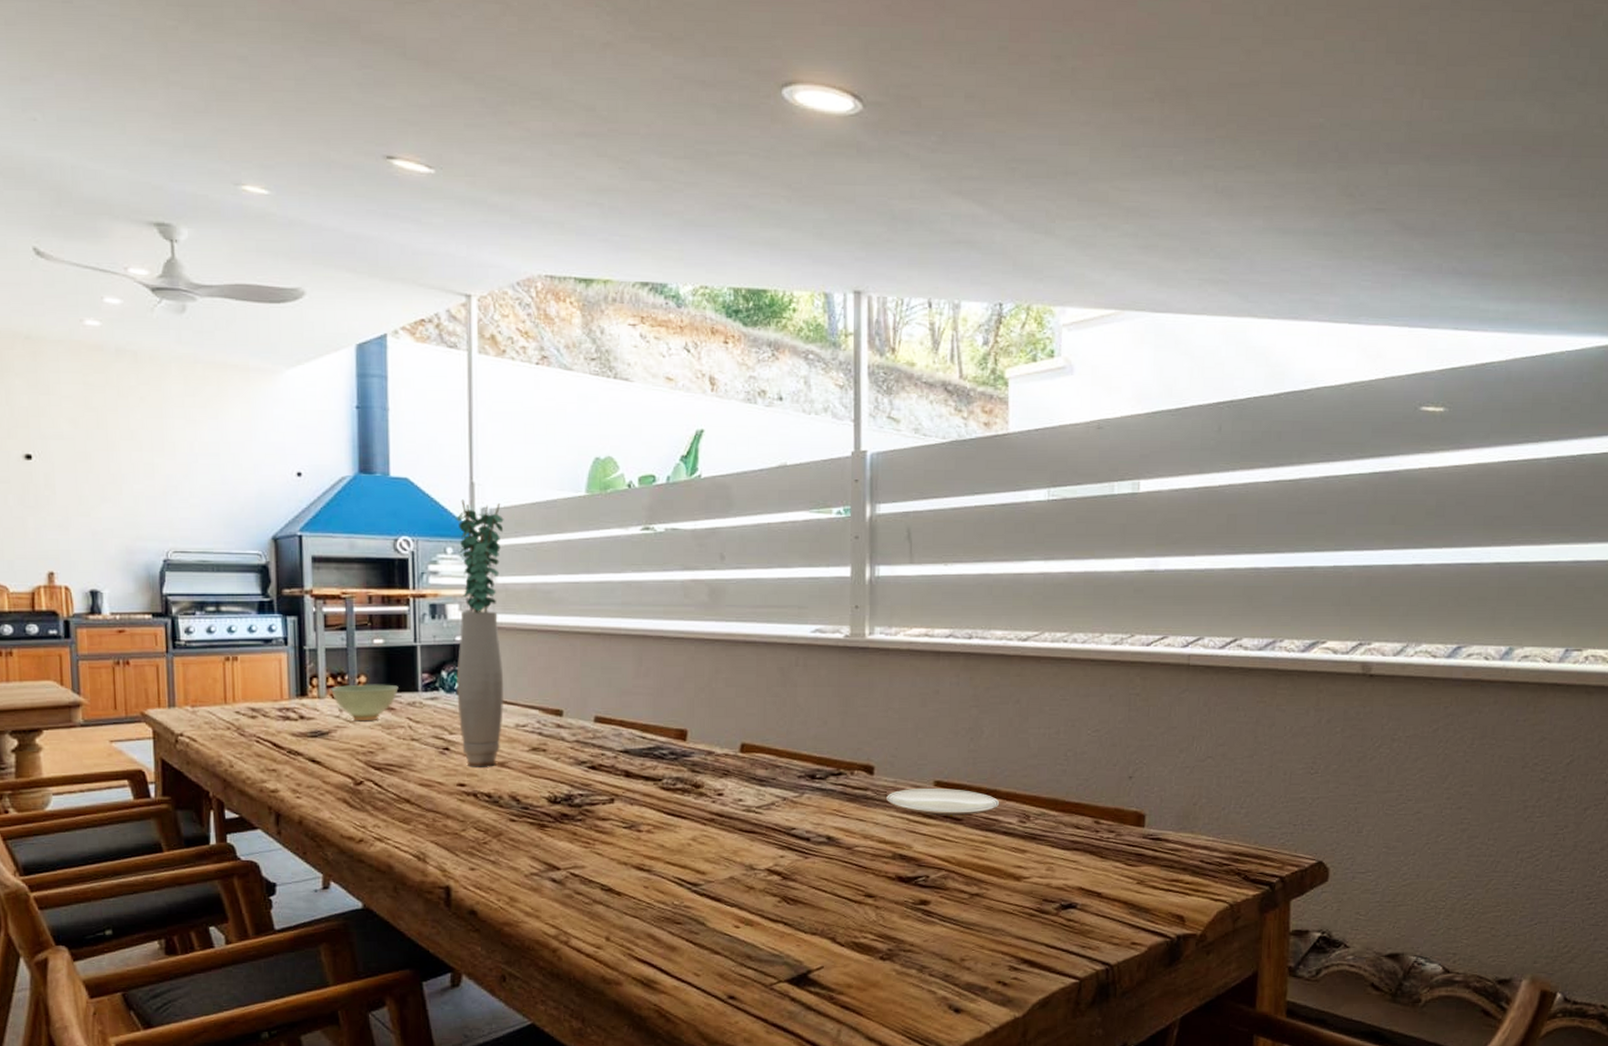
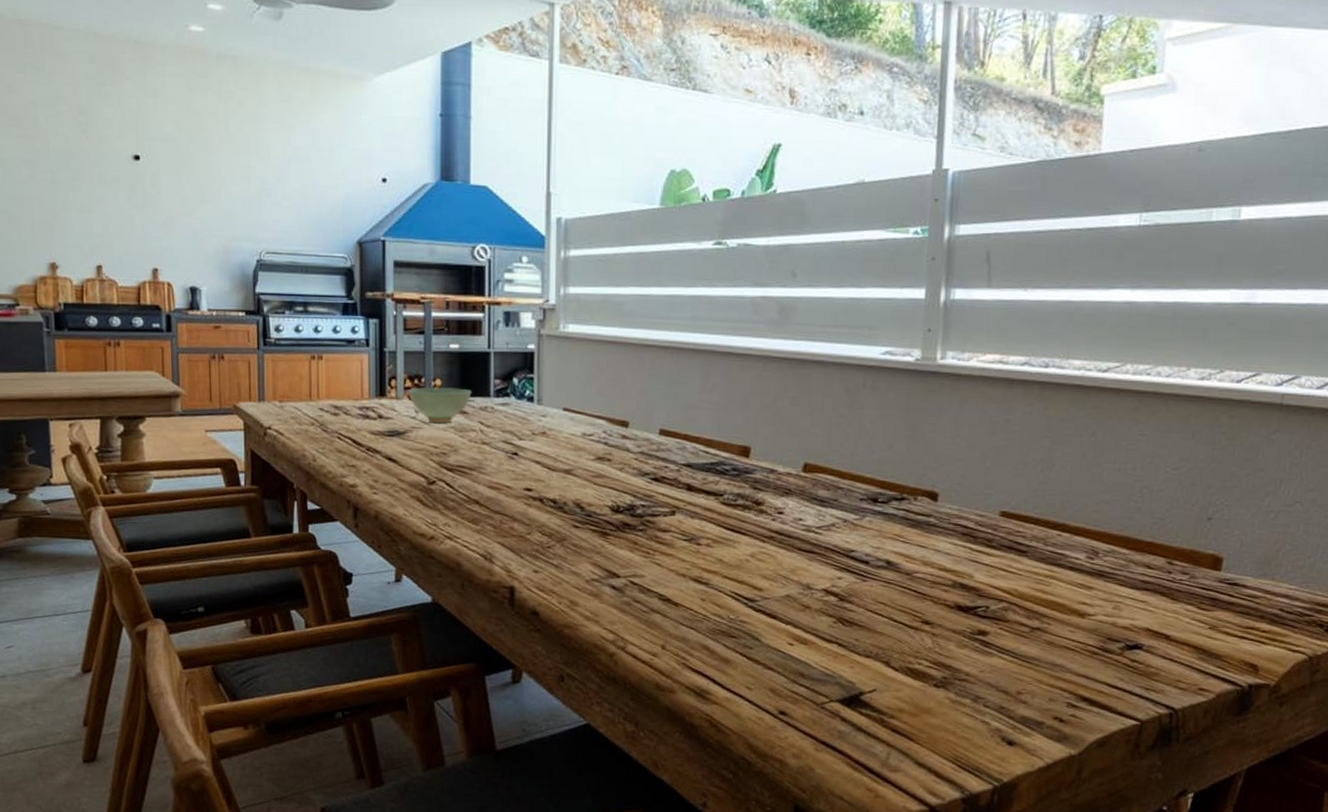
vase: present [456,499,504,767] -> none [527,209,579,474]
plate: present [887,787,1000,816] -> none [949,517,1068,548]

